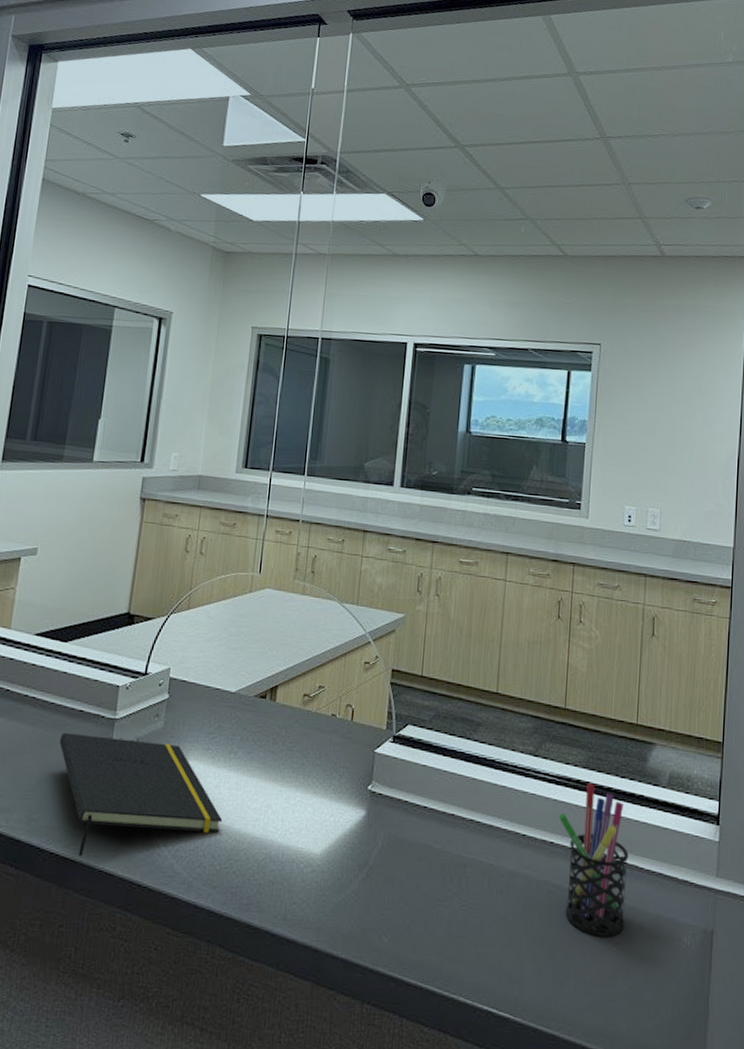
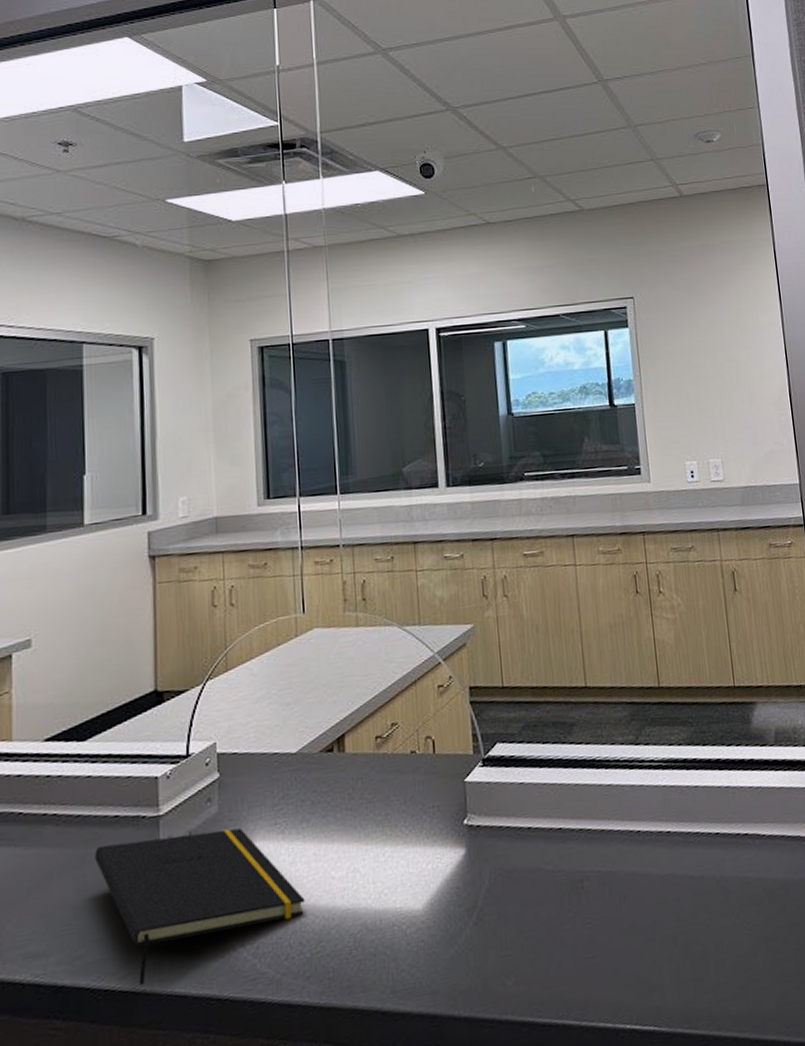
pen holder: present [558,783,629,937] -> none [670,759,756,919]

